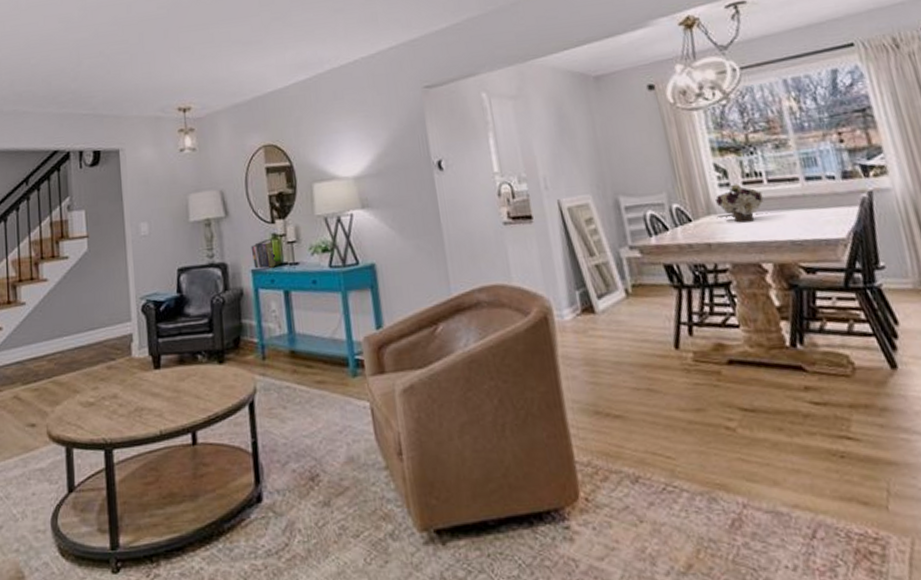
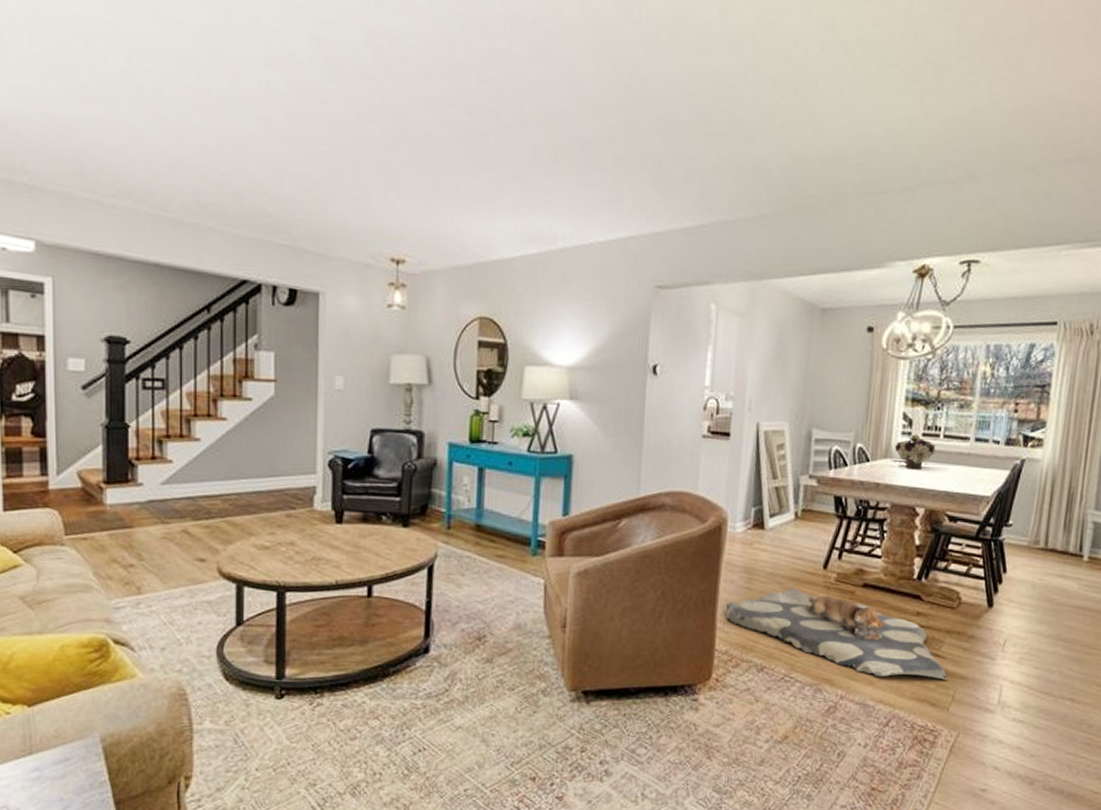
books: present [250,239,283,269] -> none [450,414,481,443]
dog bed: none [573,375,873,474] -> present [725,587,948,680]

